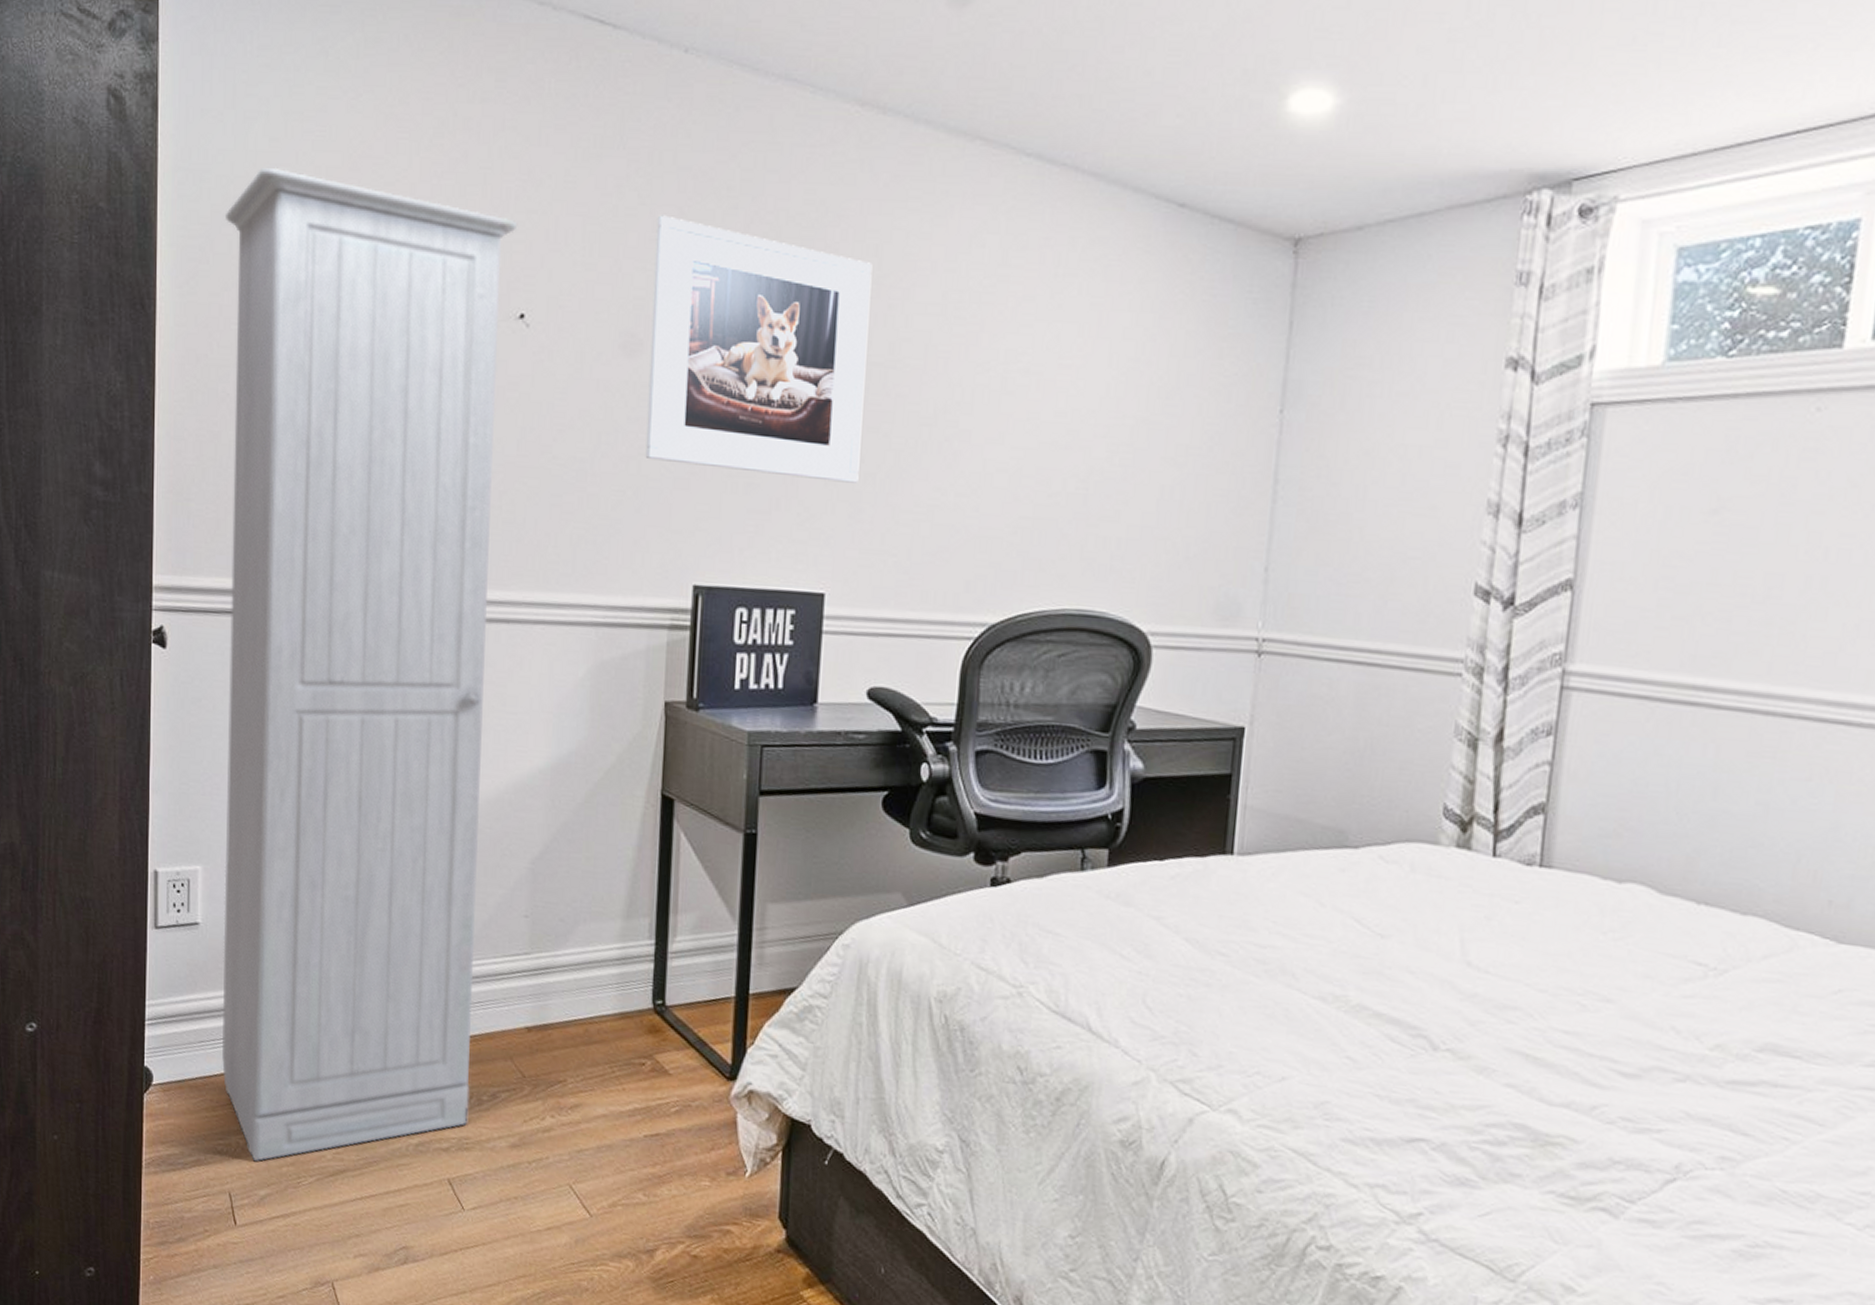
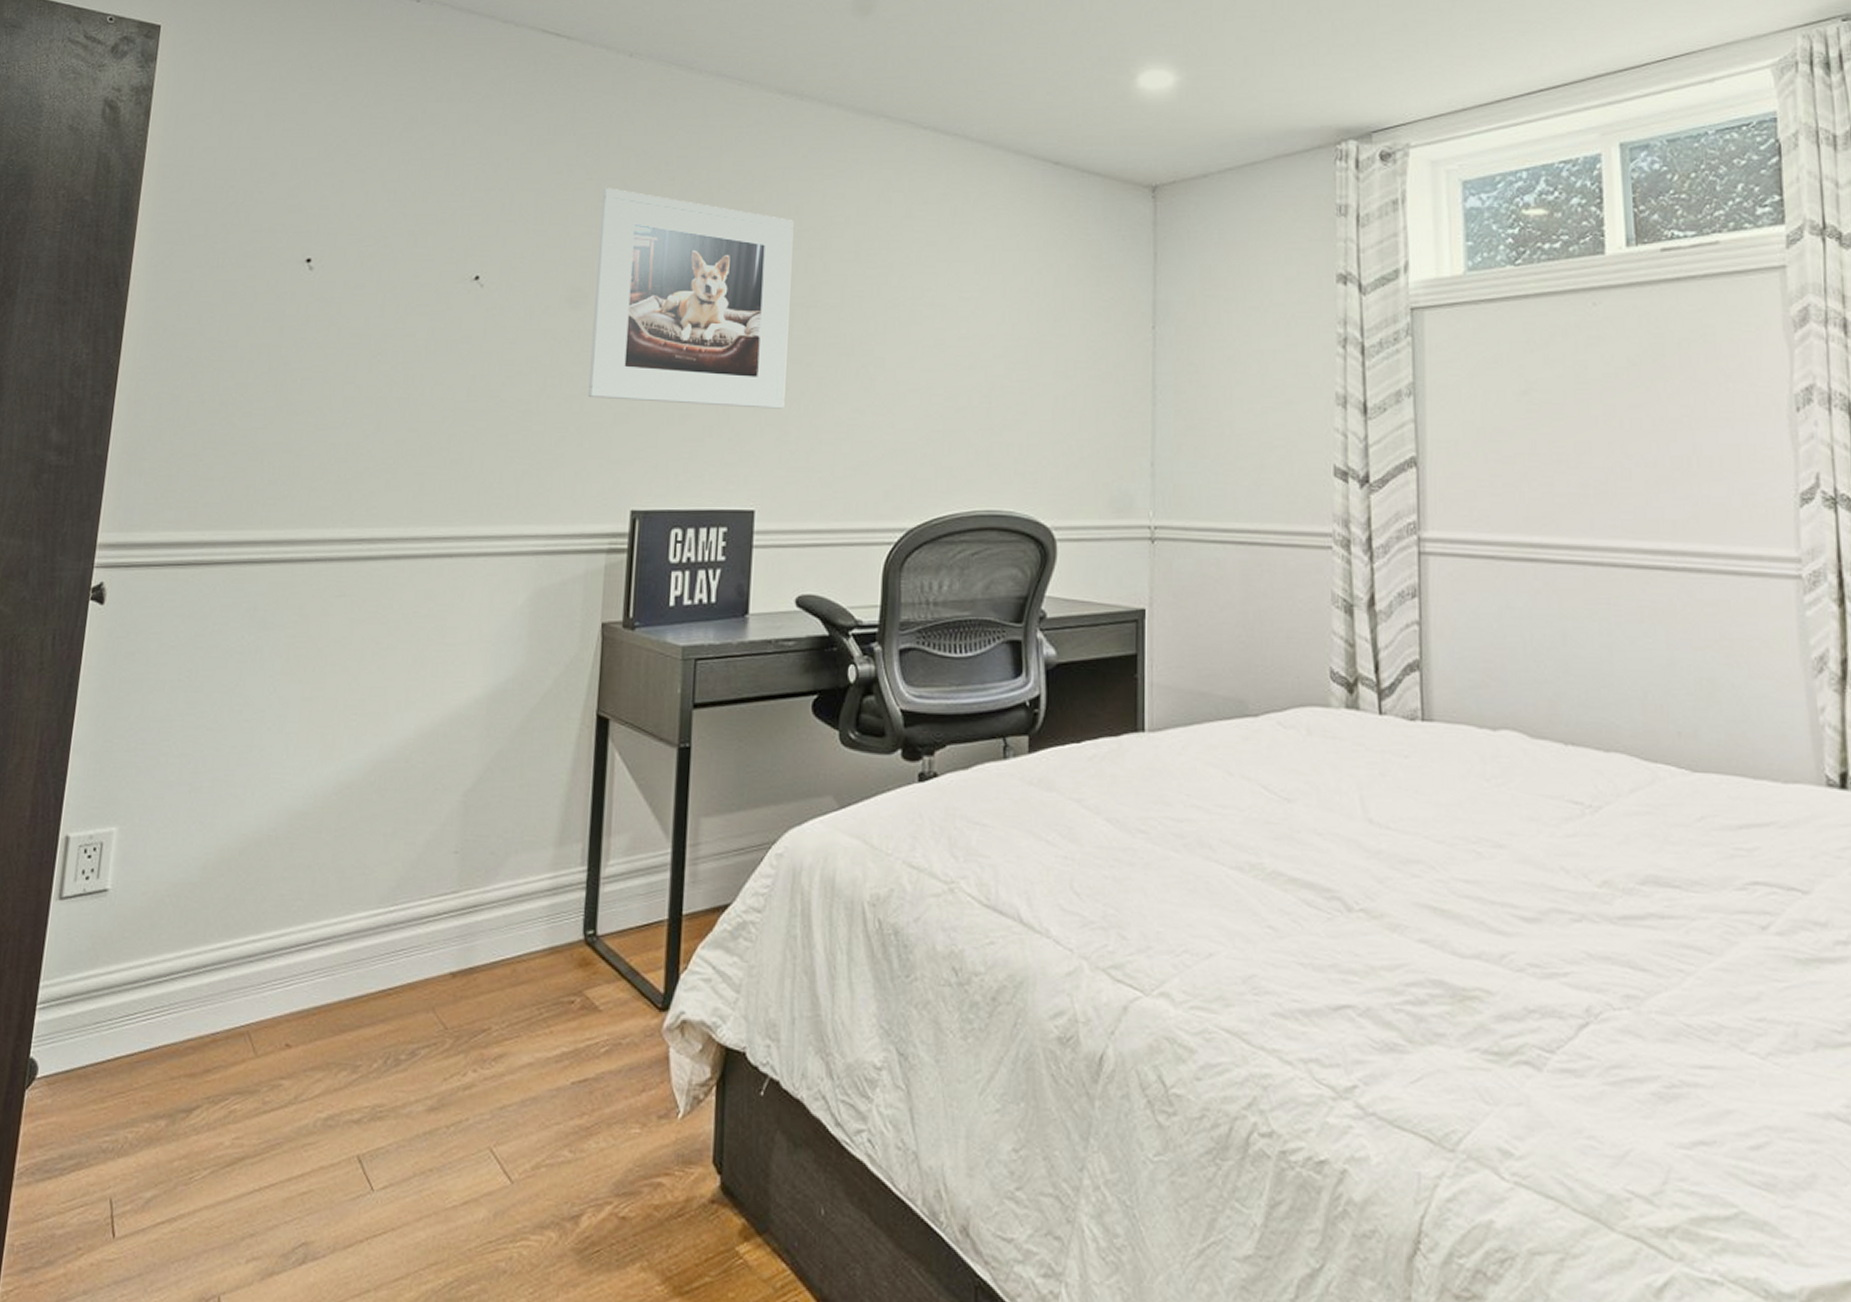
cabinet: present [221,167,518,1162] -> none [117,160,477,1158]

